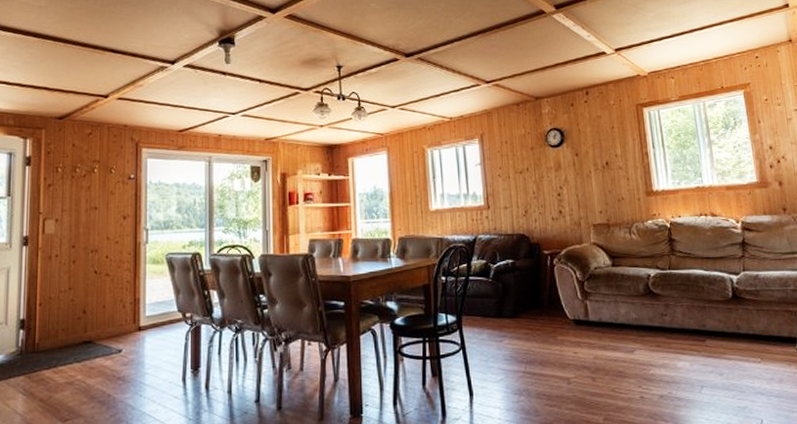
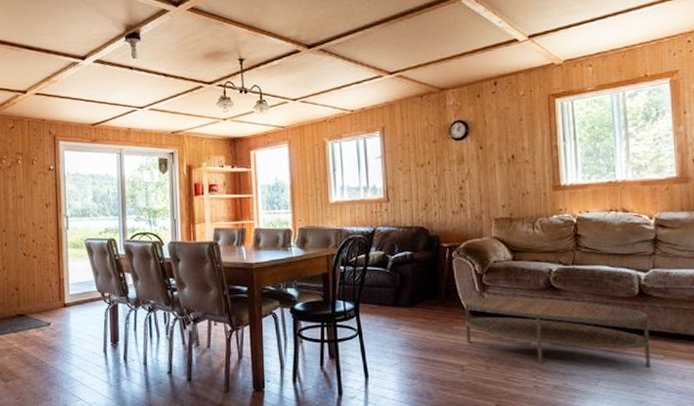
coffee table: none [567,303,749,374] -> present [464,296,651,367]

